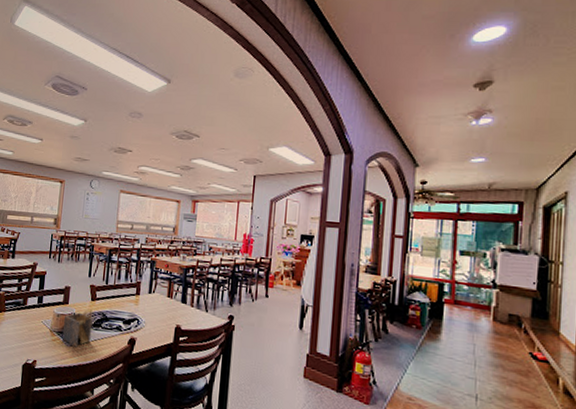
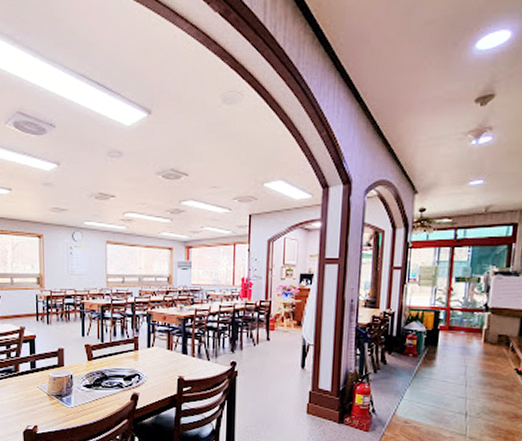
napkin holder: present [62,310,93,347] -> none [61,370,92,409]

